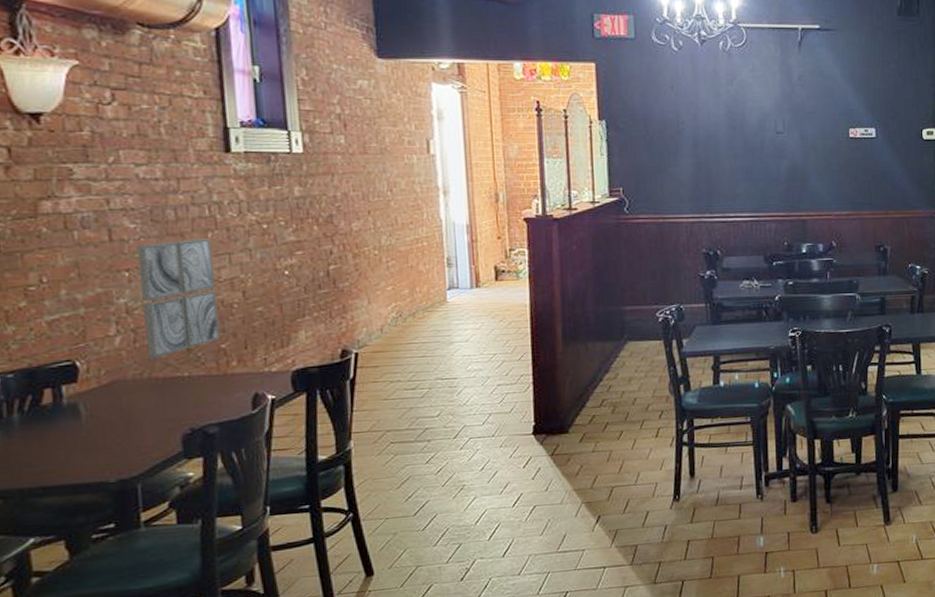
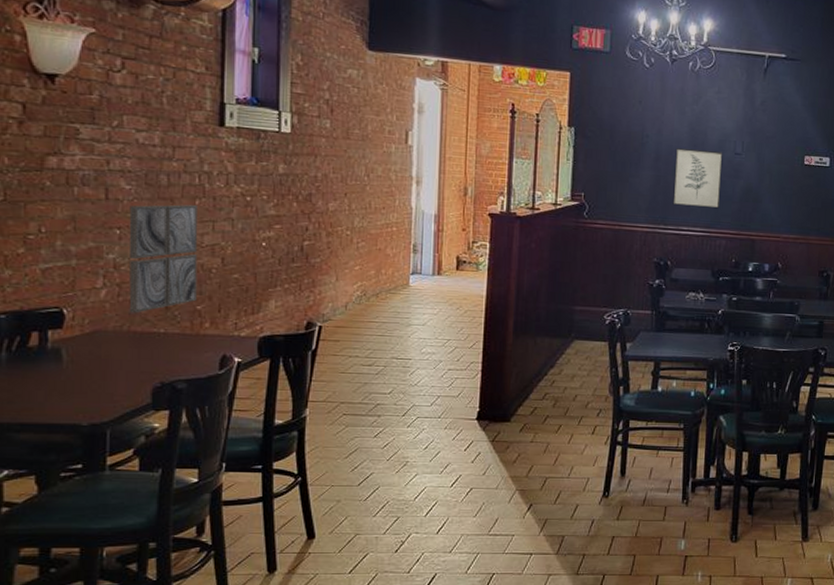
wall art: none [714,132,766,192] -> present [672,148,723,209]

